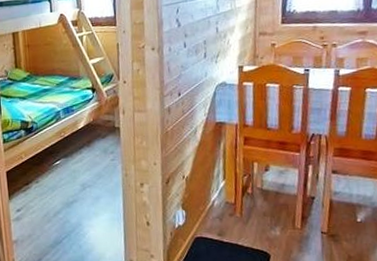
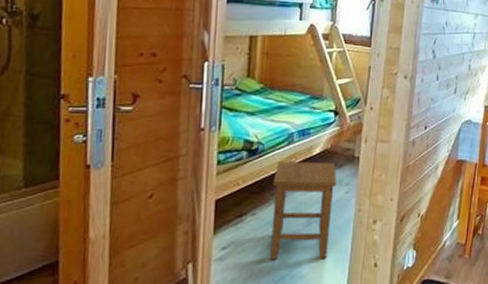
stool: none [48,134,103,220] -> present [269,162,337,260]

